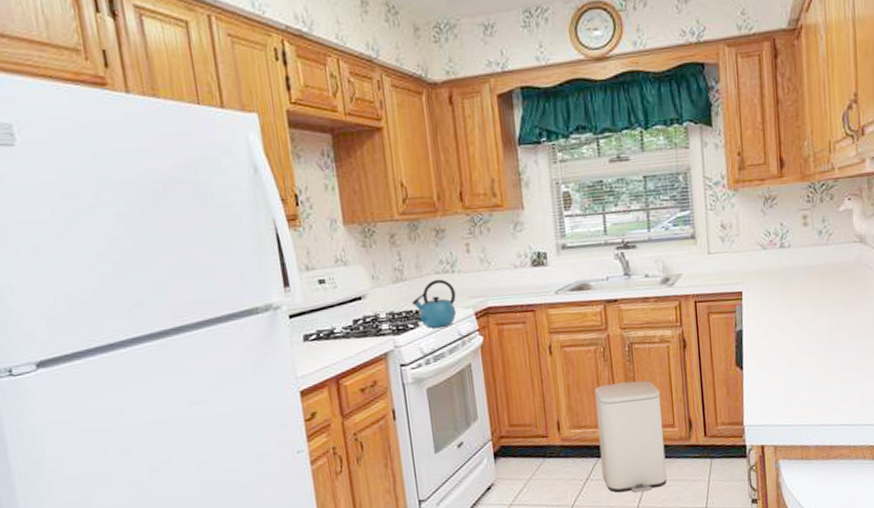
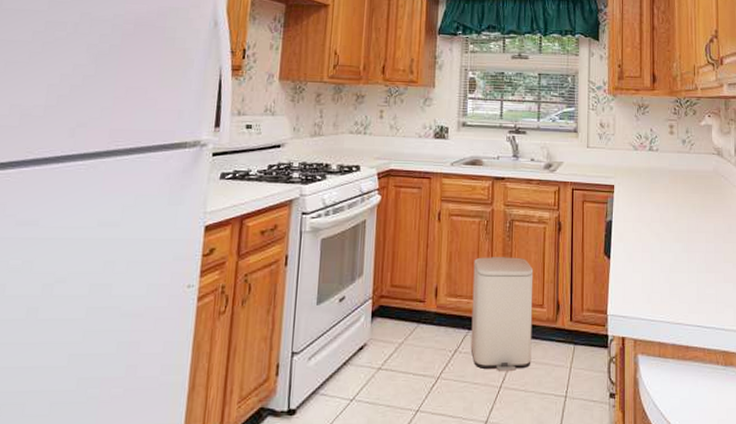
kettle: present [412,279,457,328] -> none [324,138,364,182]

